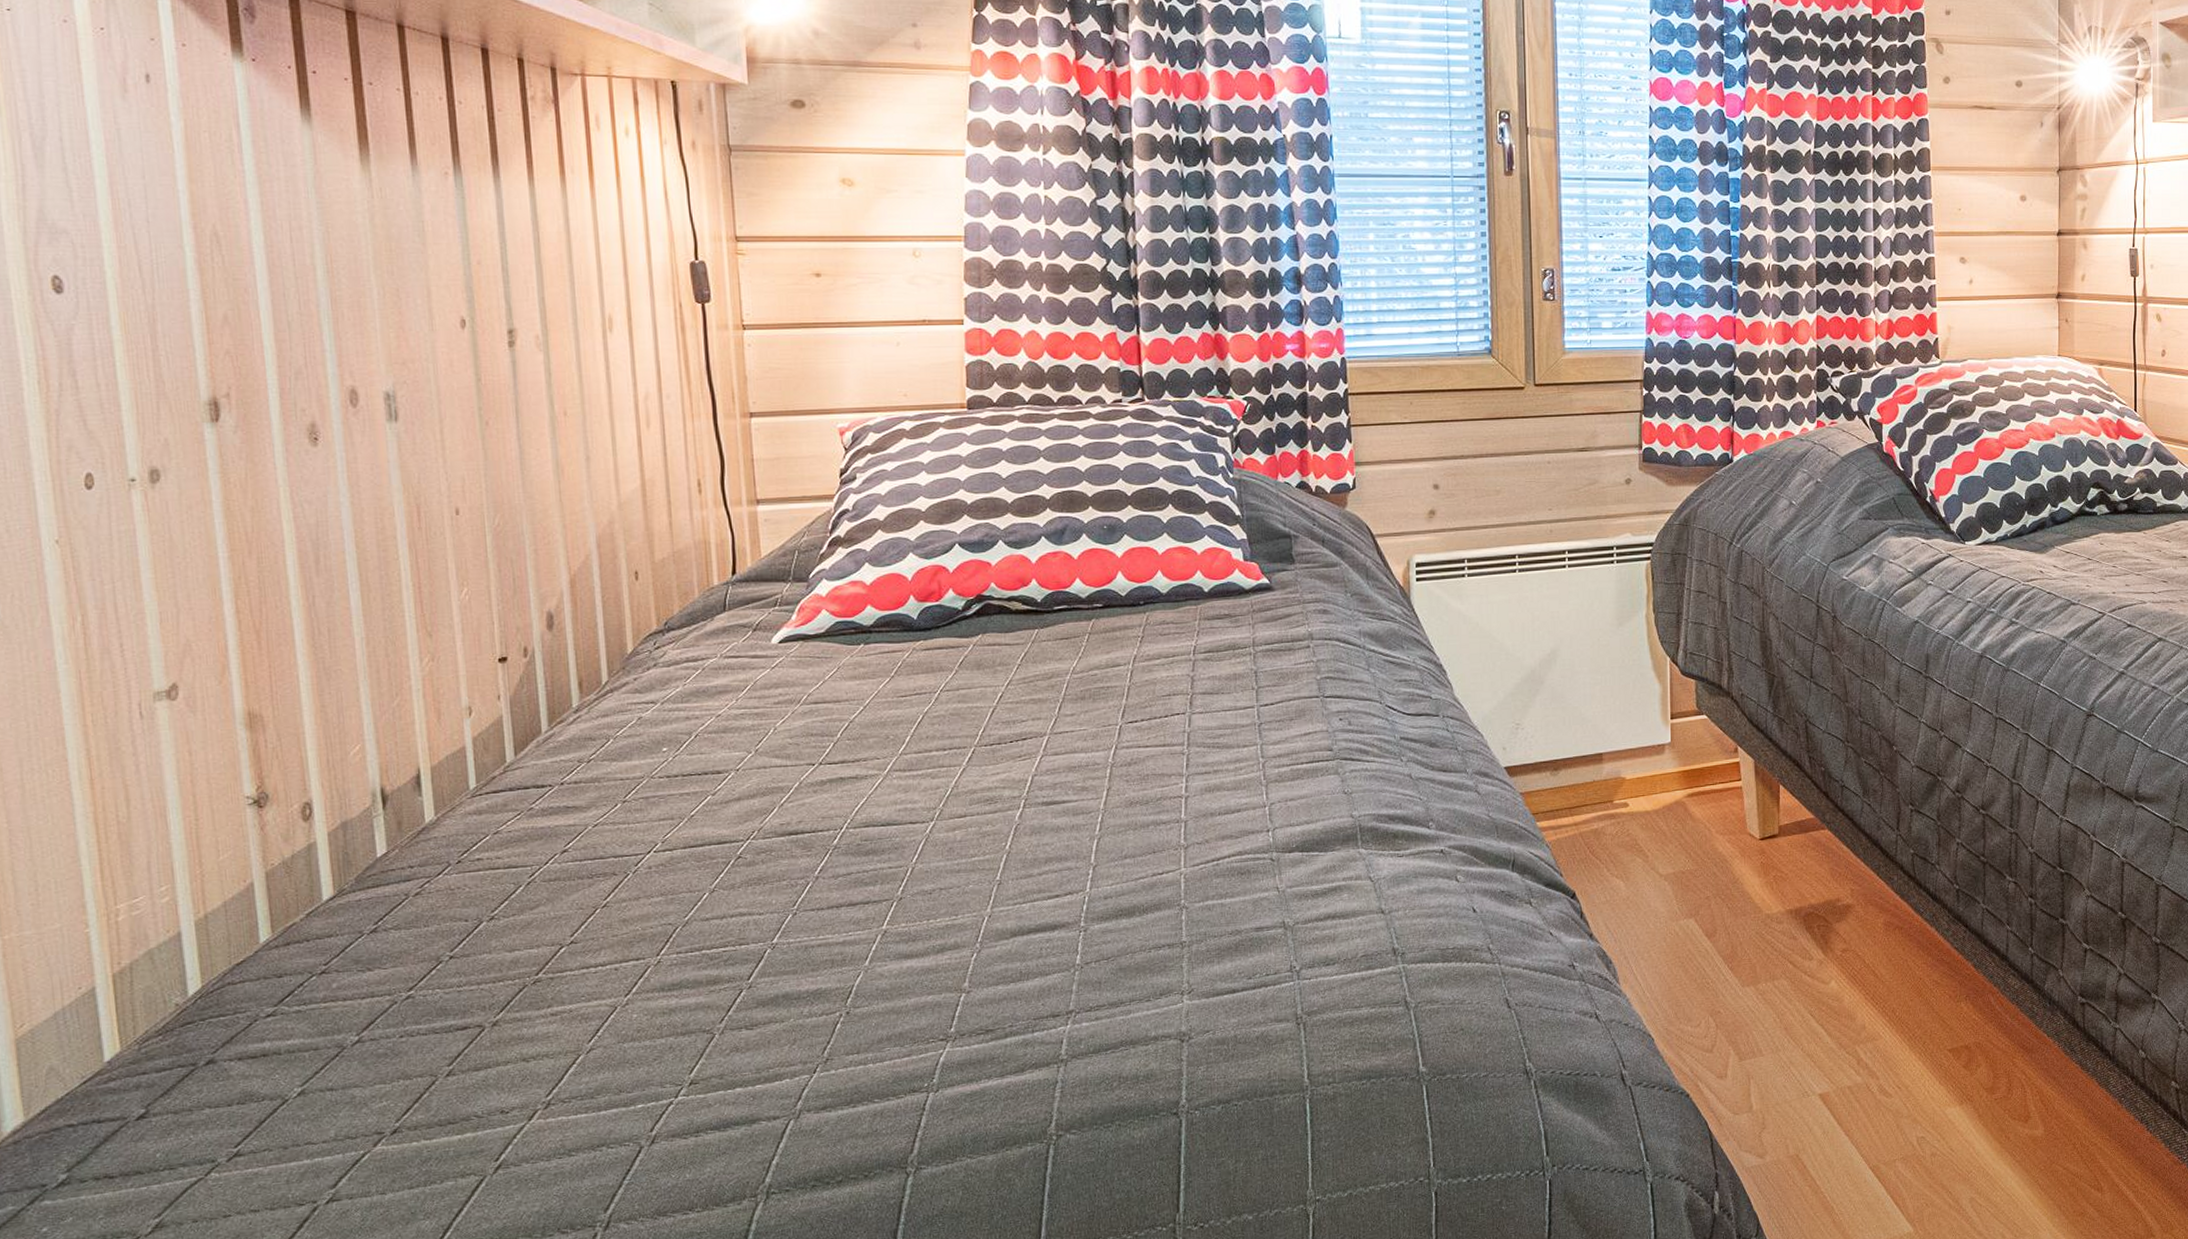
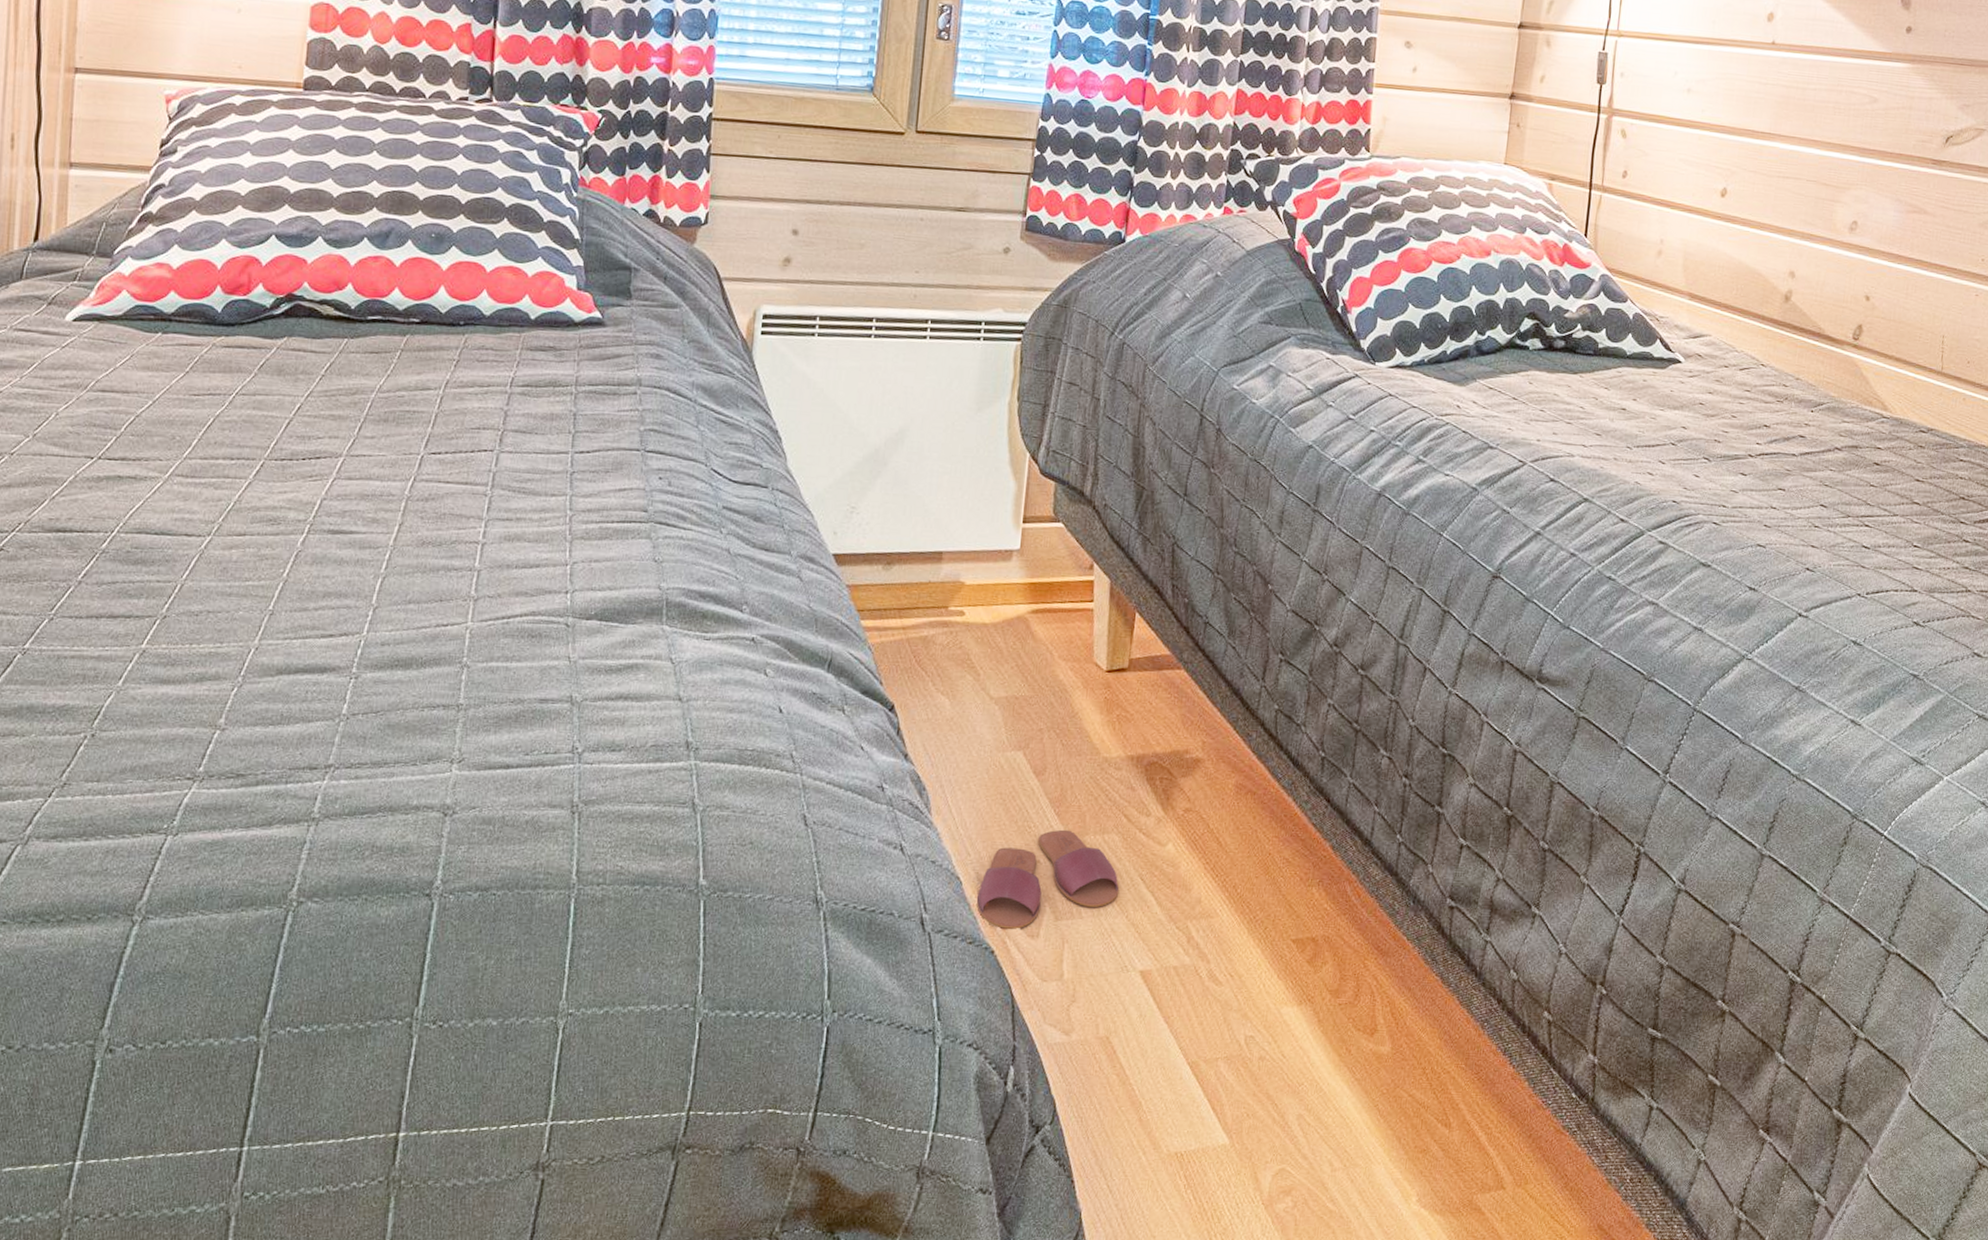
slippers: none [1668,981,1792,1074] -> present [976,829,1119,929]

